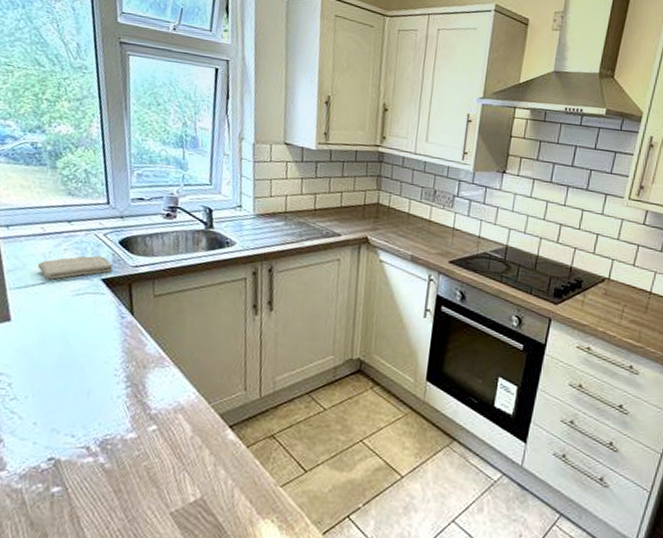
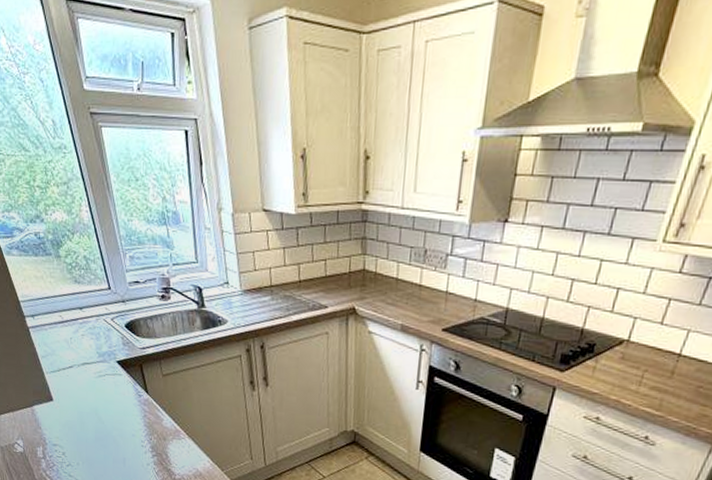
washcloth: present [37,255,113,280] -> none [63,339,124,363]

